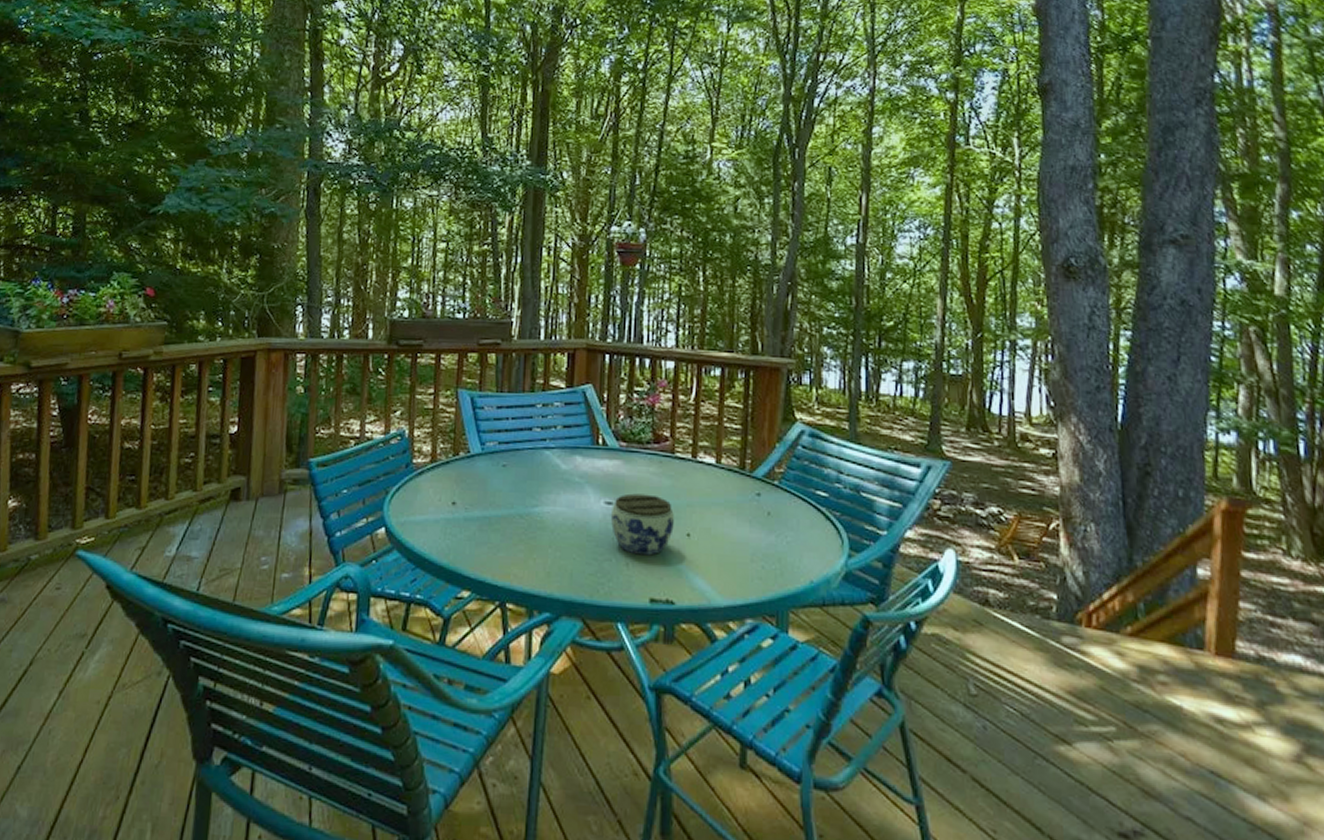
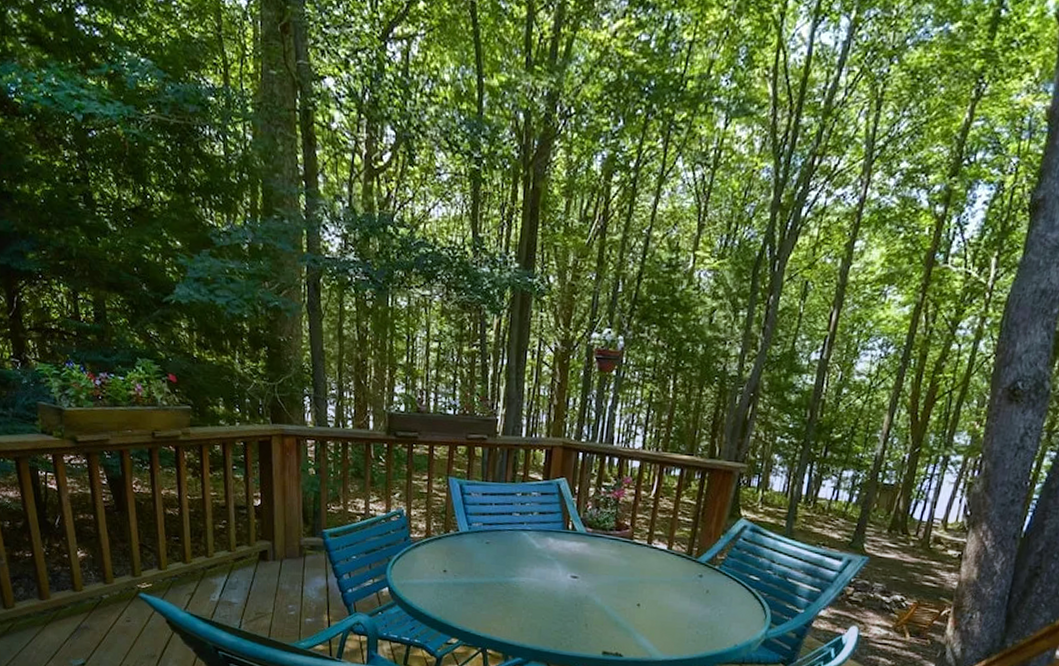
jar: present [611,493,674,556] -> none [575,570,628,620]

